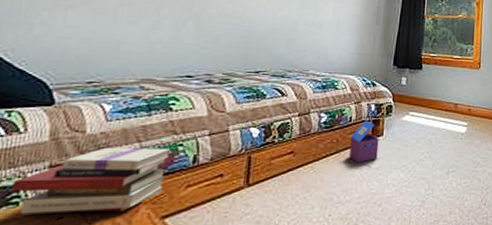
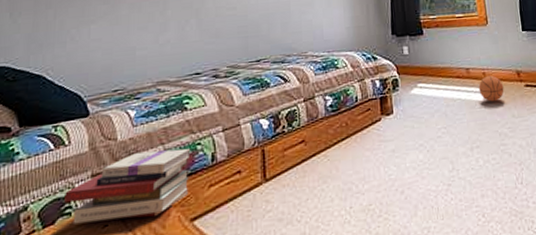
toy box: present [349,120,379,168] -> none [360,98,391,151]
basketball: none [463,112,484,135] -> present [478,75,504,102]

